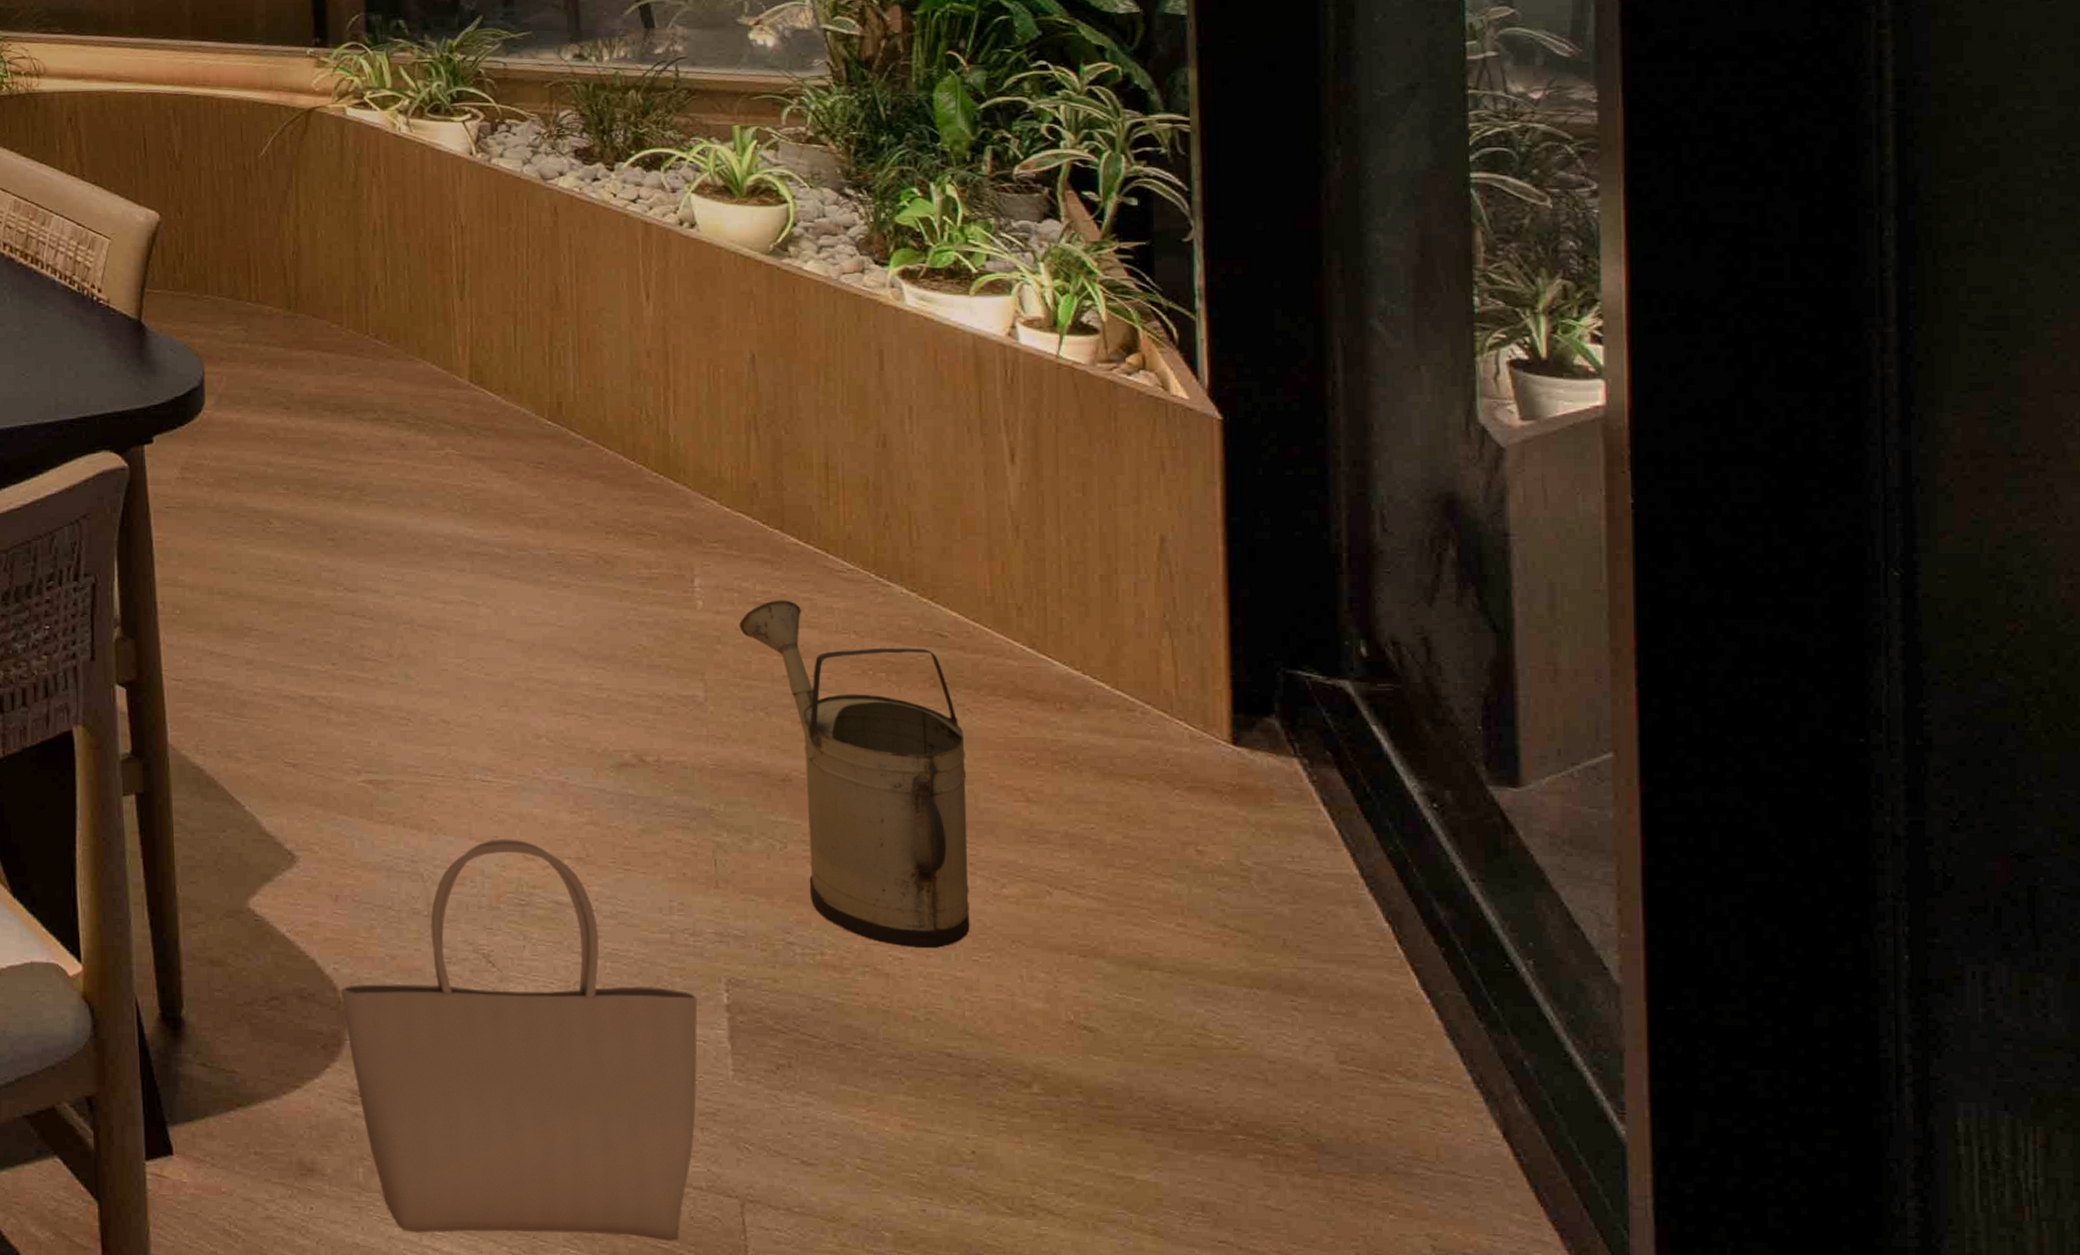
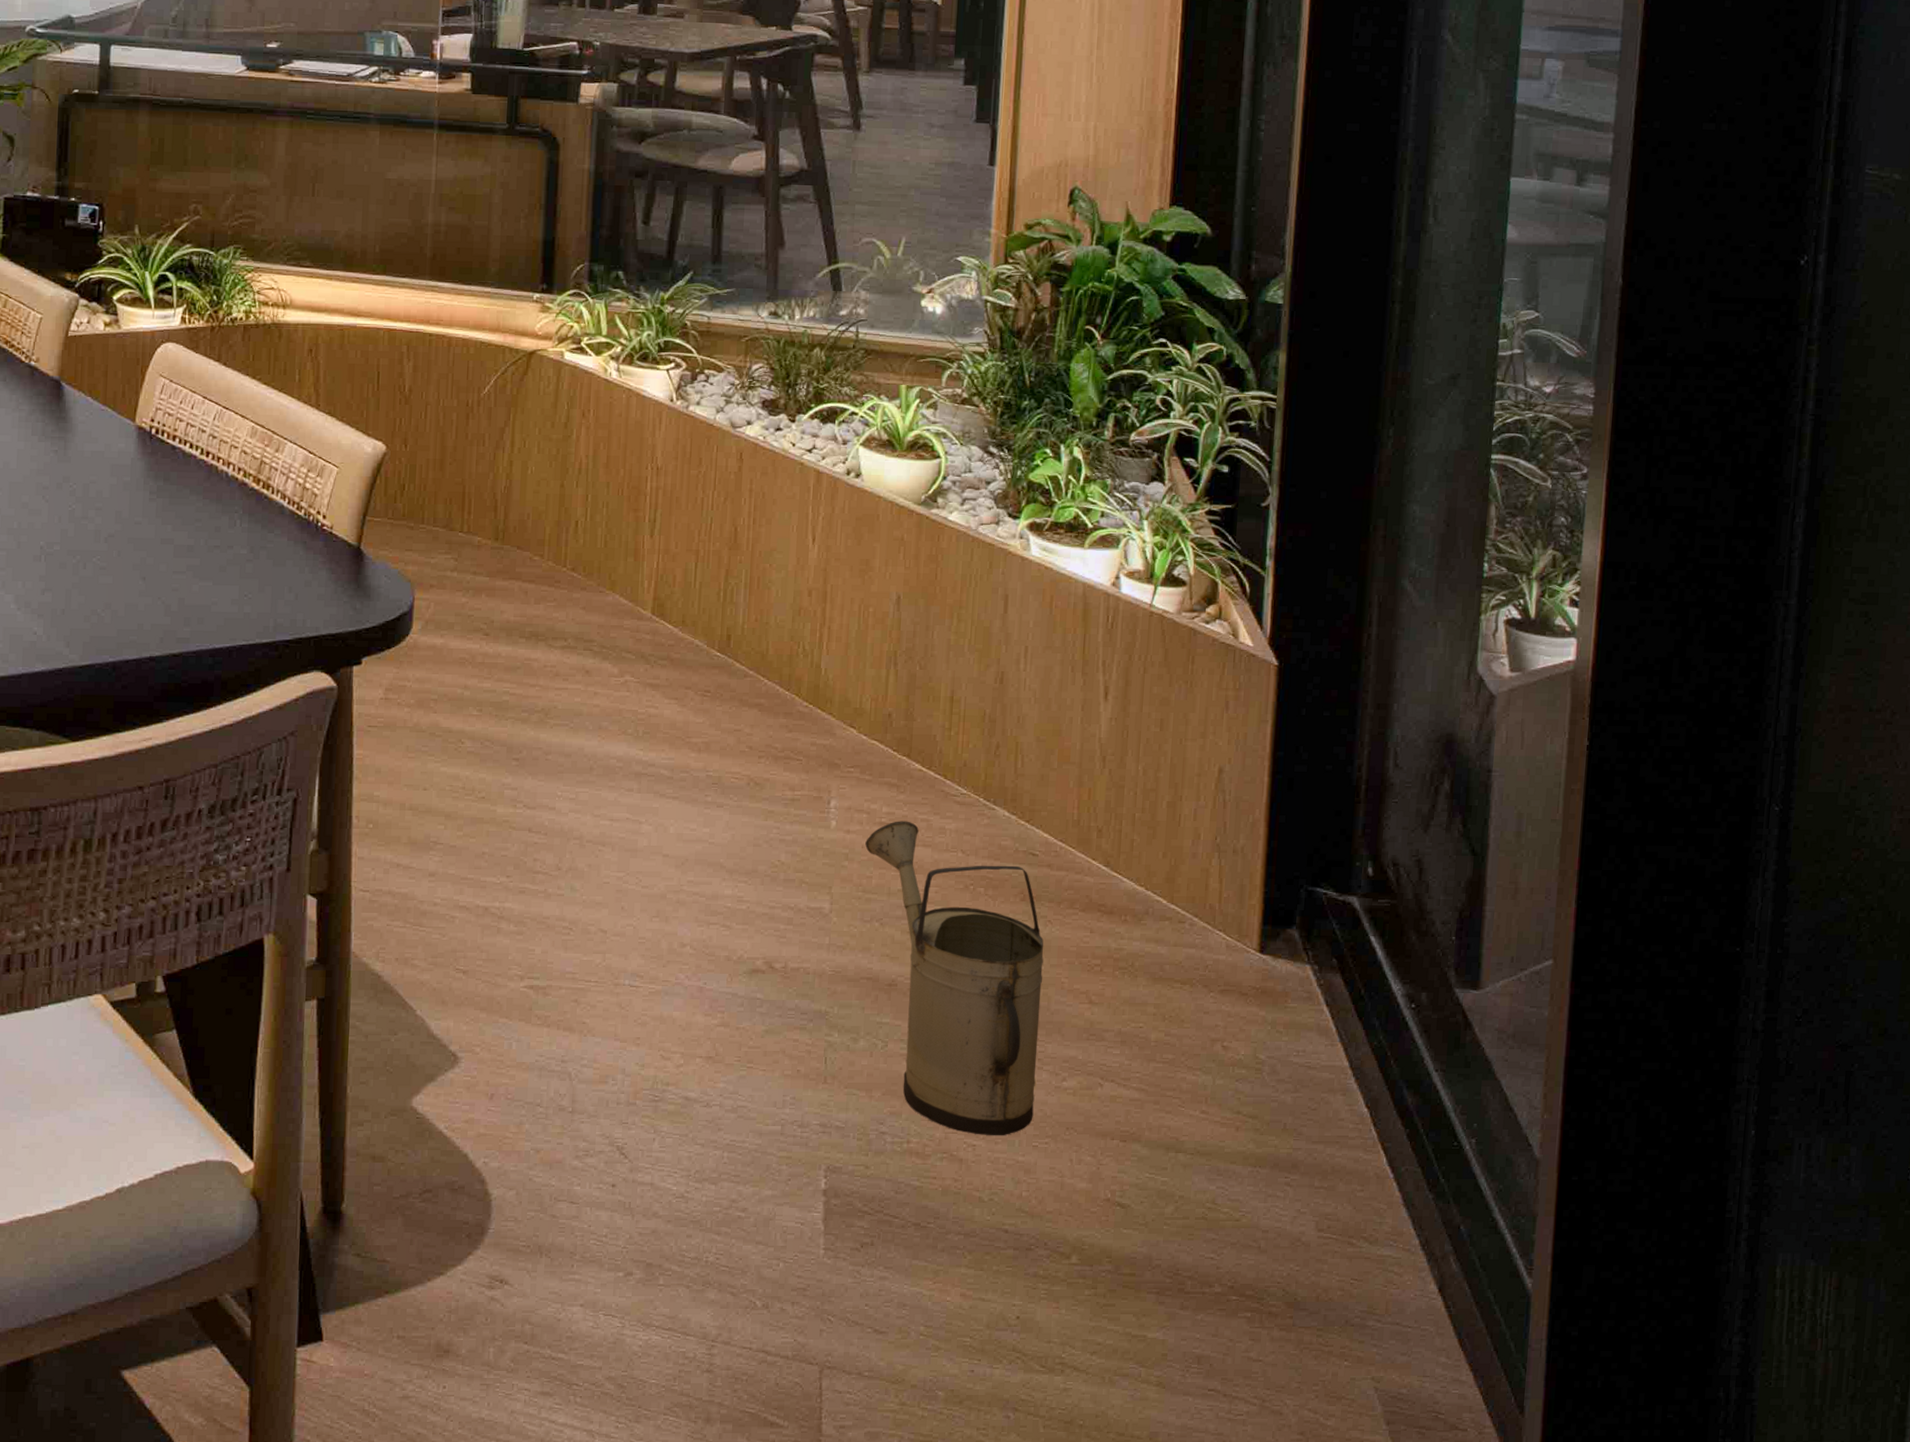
tote bag: present [340,839,698,1241] -> none [487,1040,800,1406]

